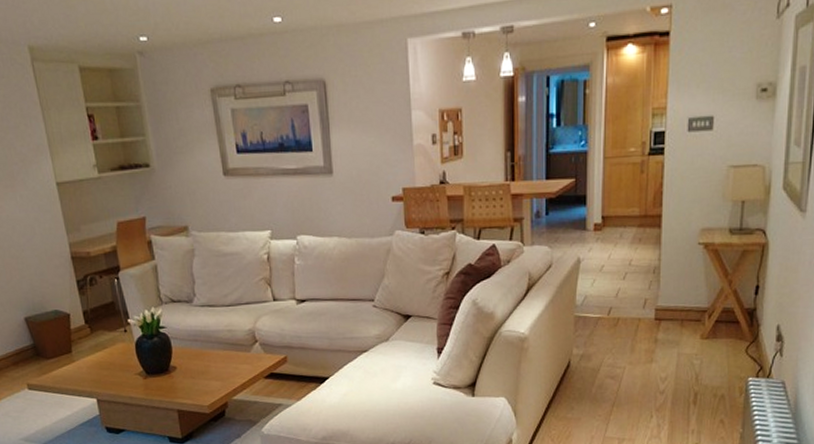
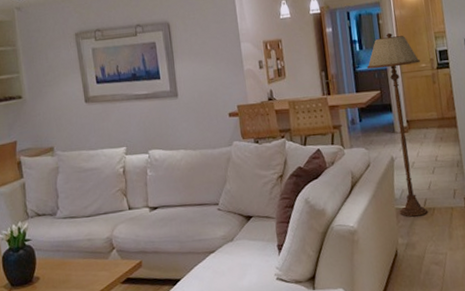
floor lamp: none [562,106,629,326] -> present [366,32,428,217]

